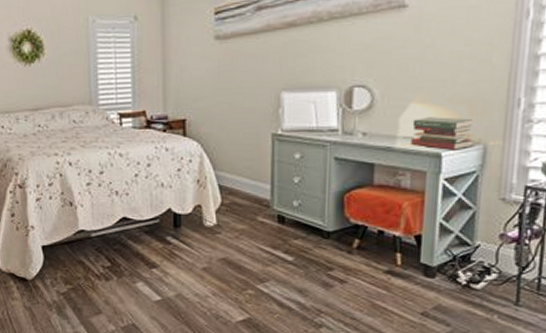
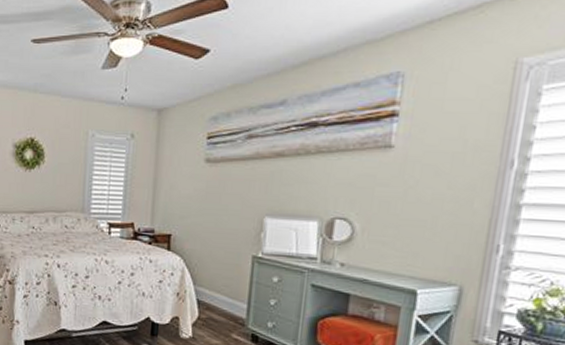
books: present [411,117,473,150] -> none [387,254,451,289]

